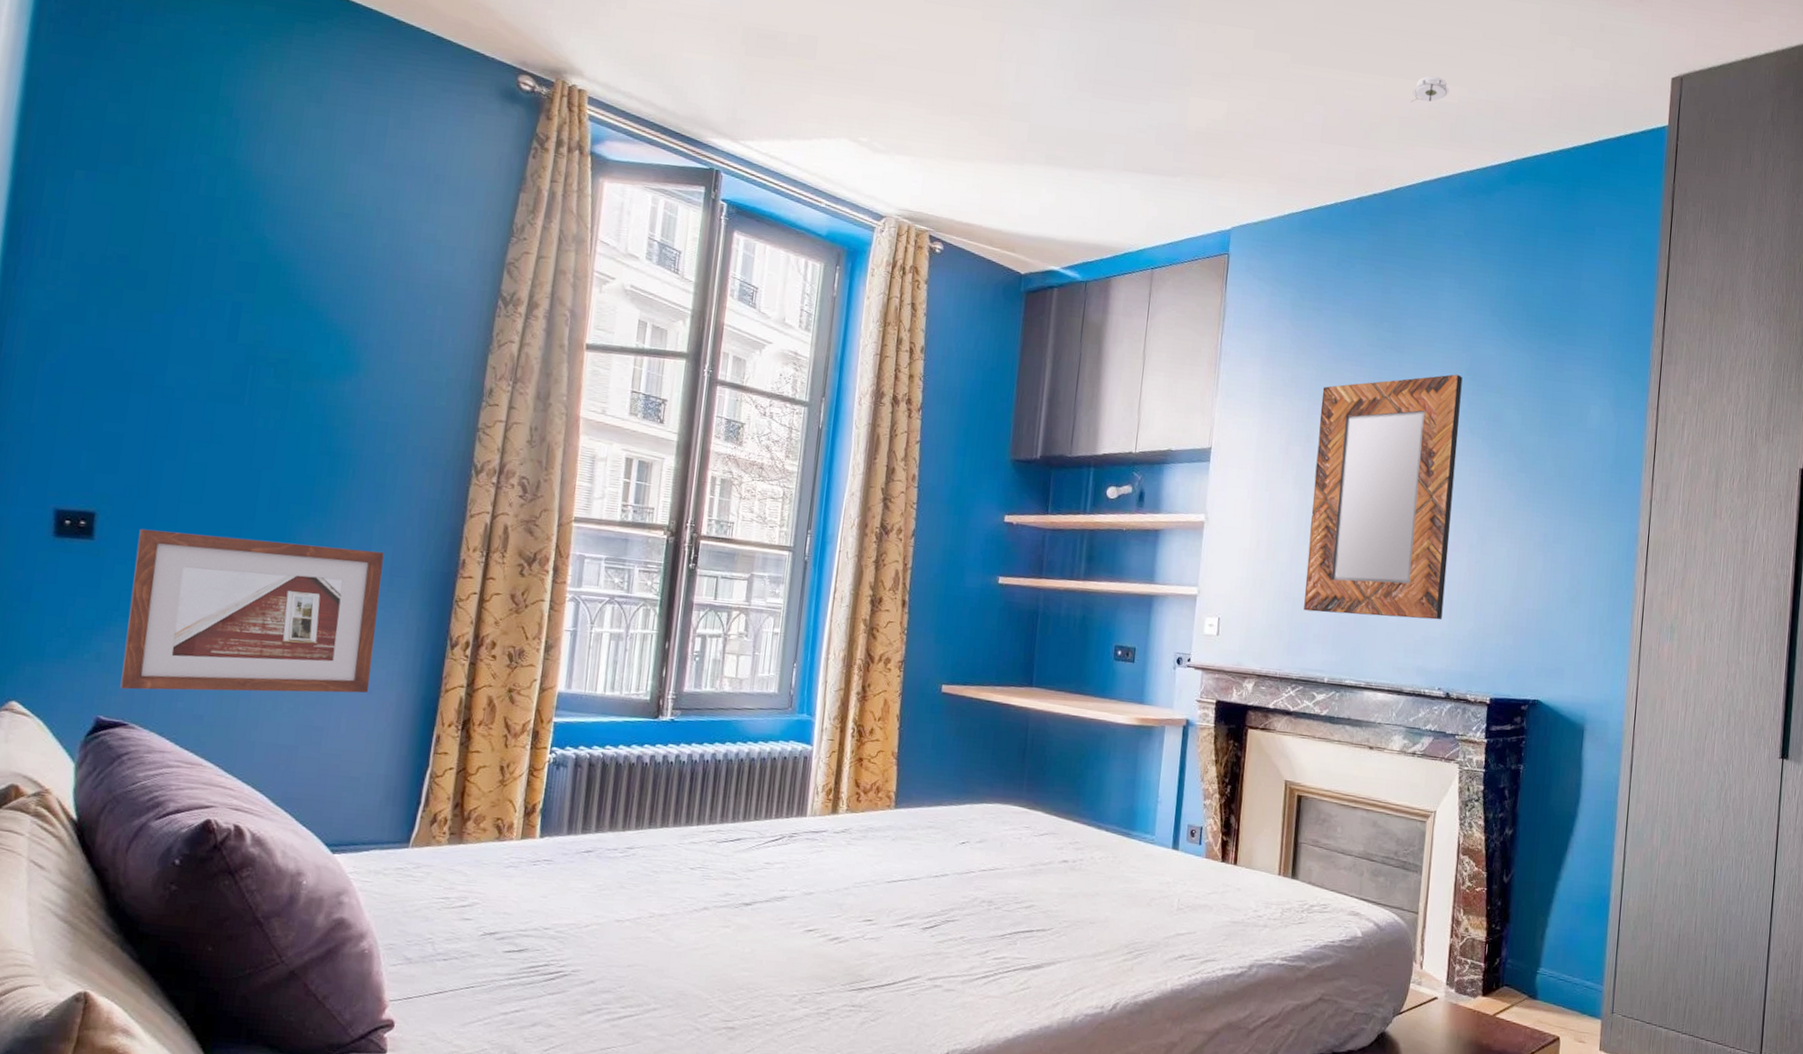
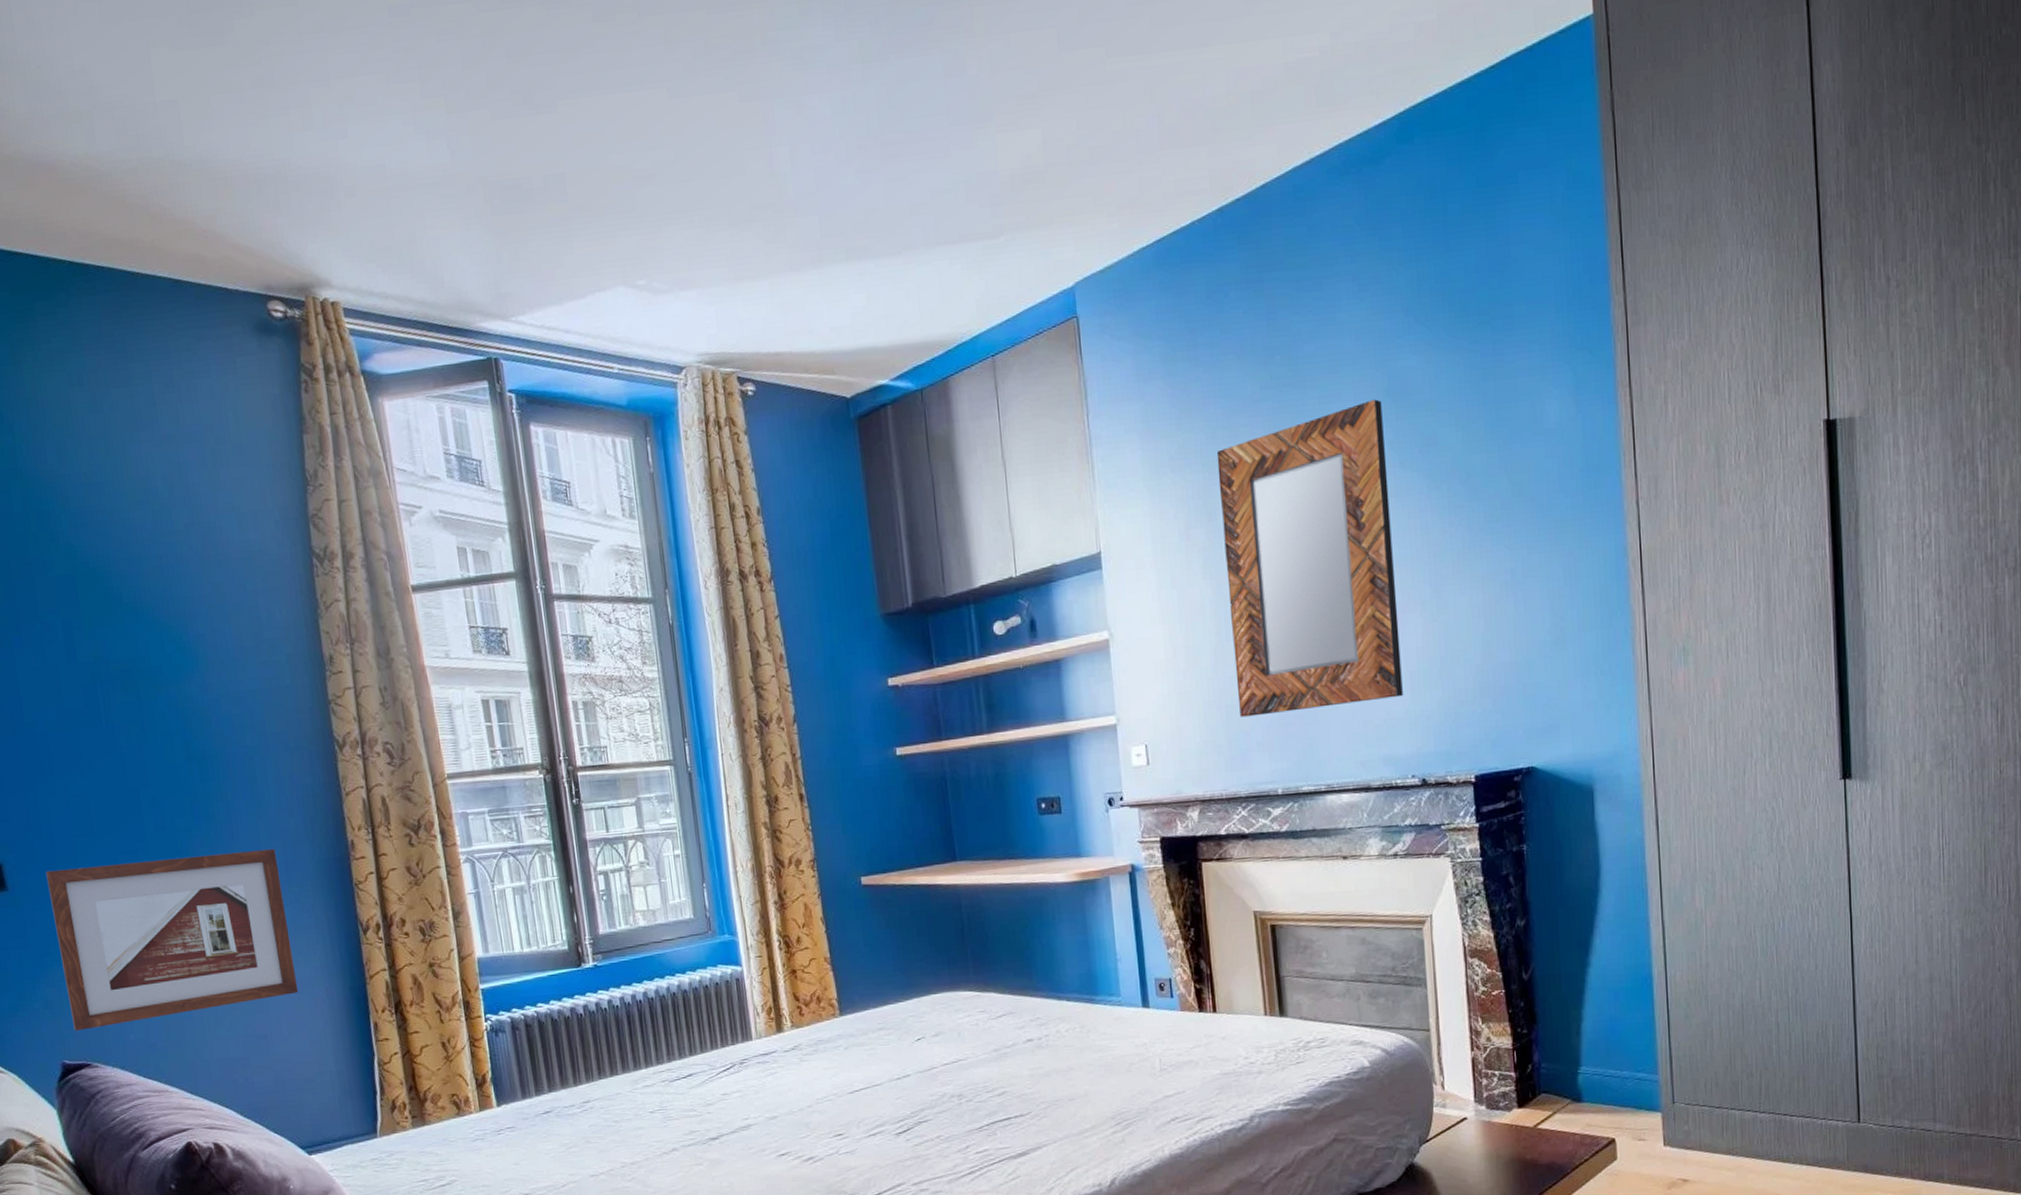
smoke detector: present [1410,76,1449,102] -> none [1260,27,1307,70]

